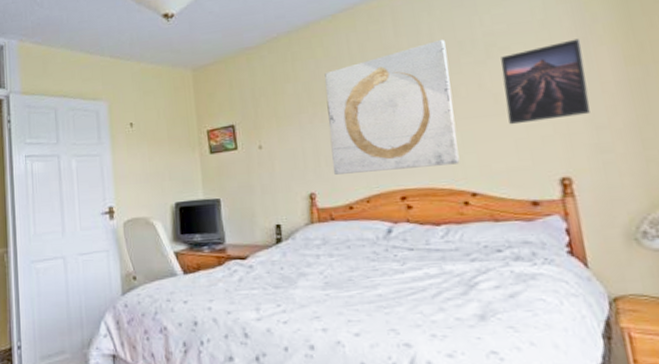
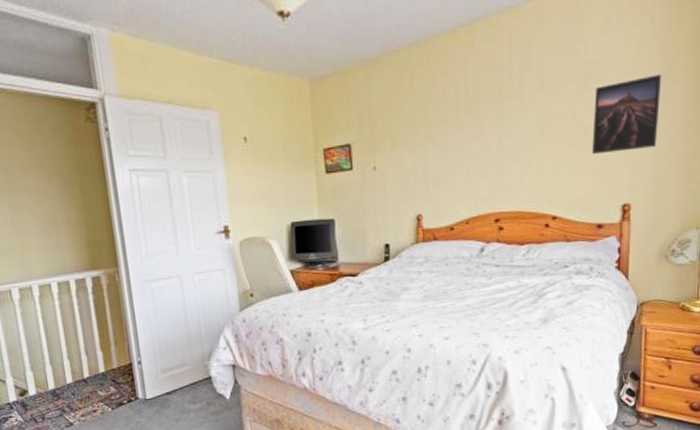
wall art: present [324,40,460,175] -> none [439,66,551,197]

